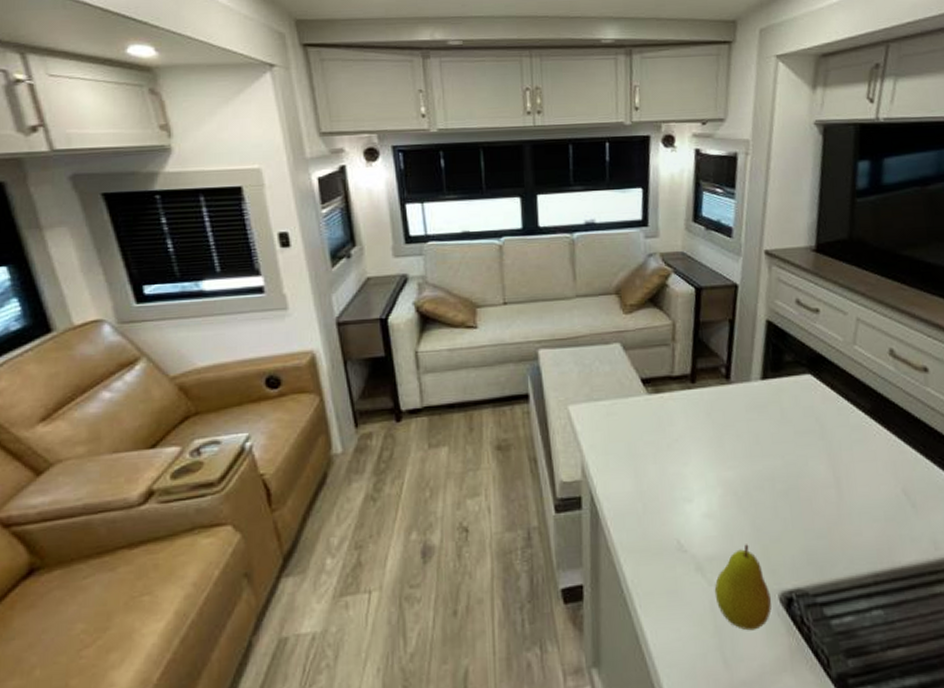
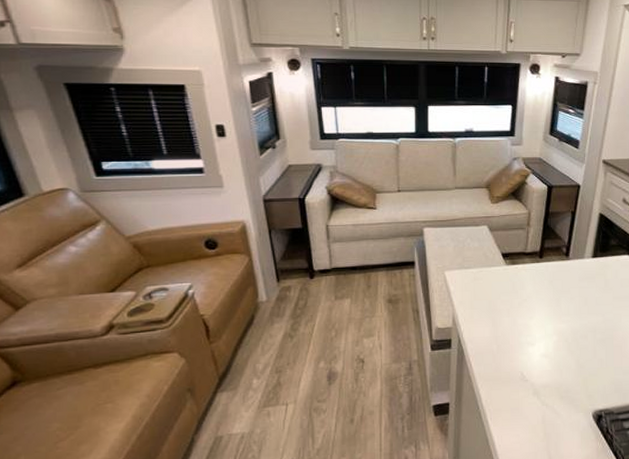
fruit: present [714,544,771,631] -> none [546,376,586,437]

